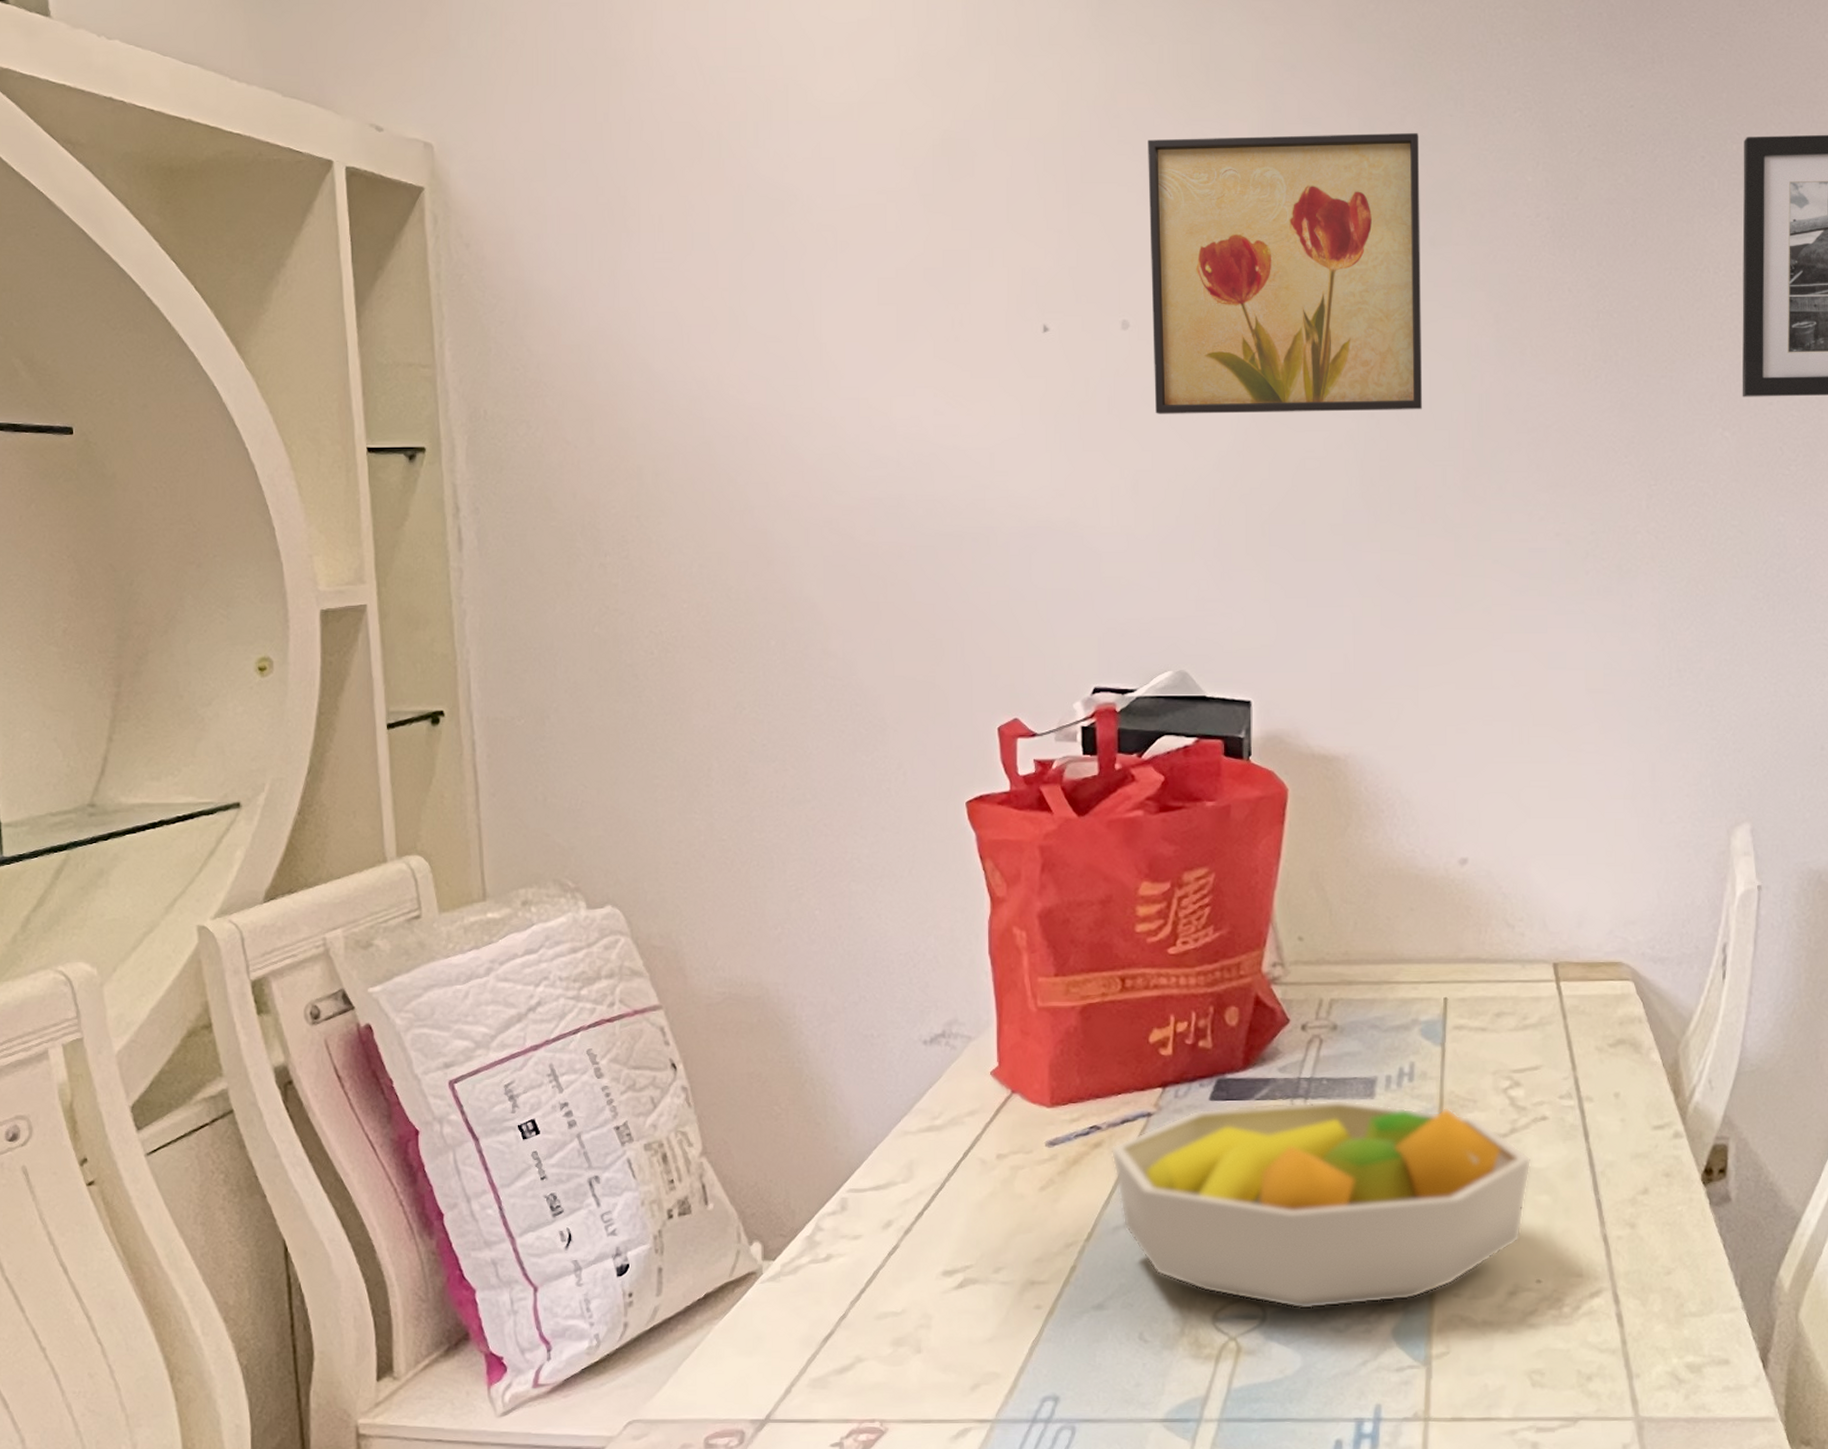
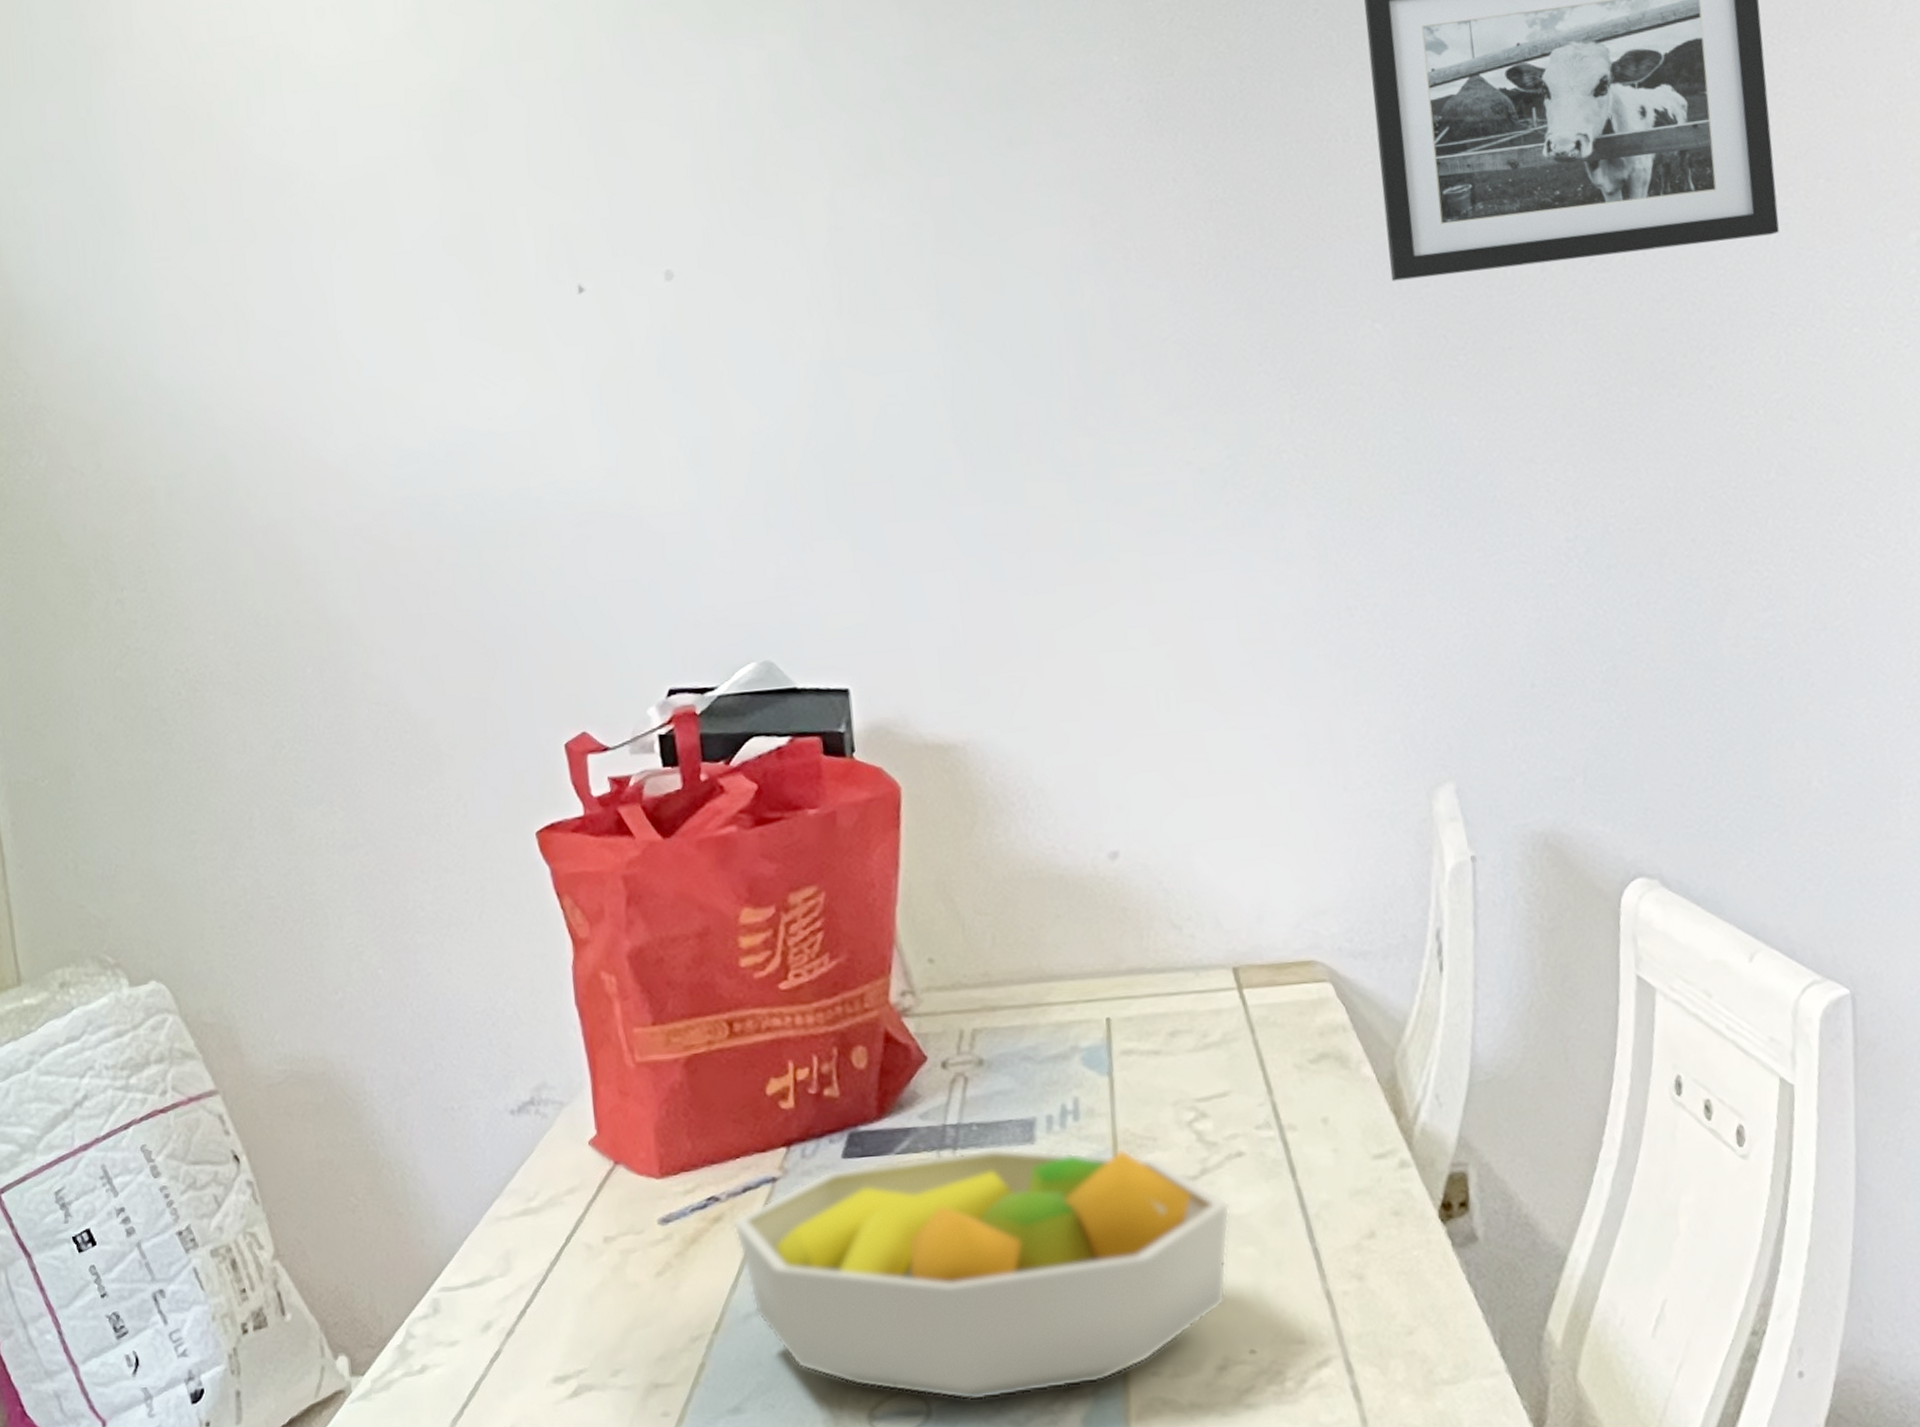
wall art: present [1148,133,1423,414] -> none [676,22,1016,372]

